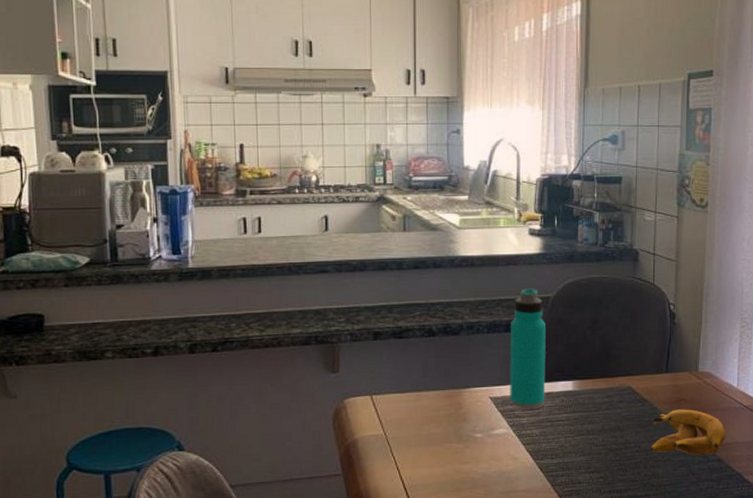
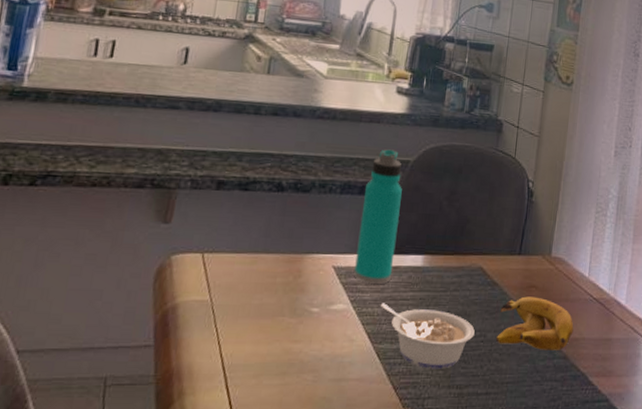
legume: none [538,425,629,478] -> present [381,303,475,369]

